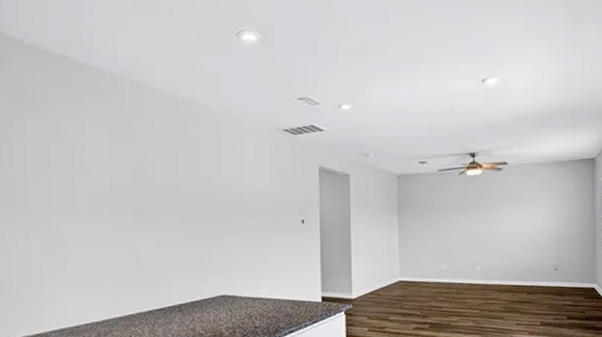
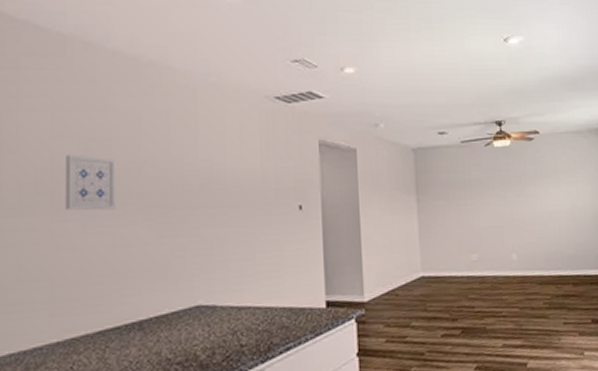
wall art: none [121,174,159,219] -> present [66,154,115,211]

